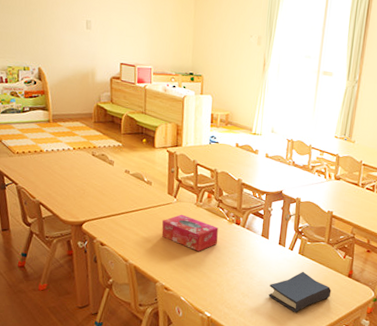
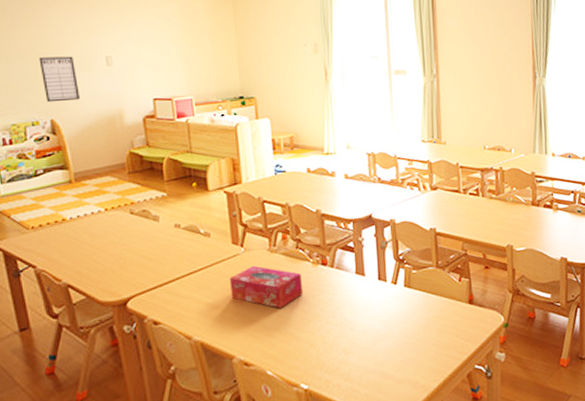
writing board: none [33,13,63,54] -> present [39,56,81,102]
hardback book: present [268,271,331,312] -> none [376,307,453,361]

